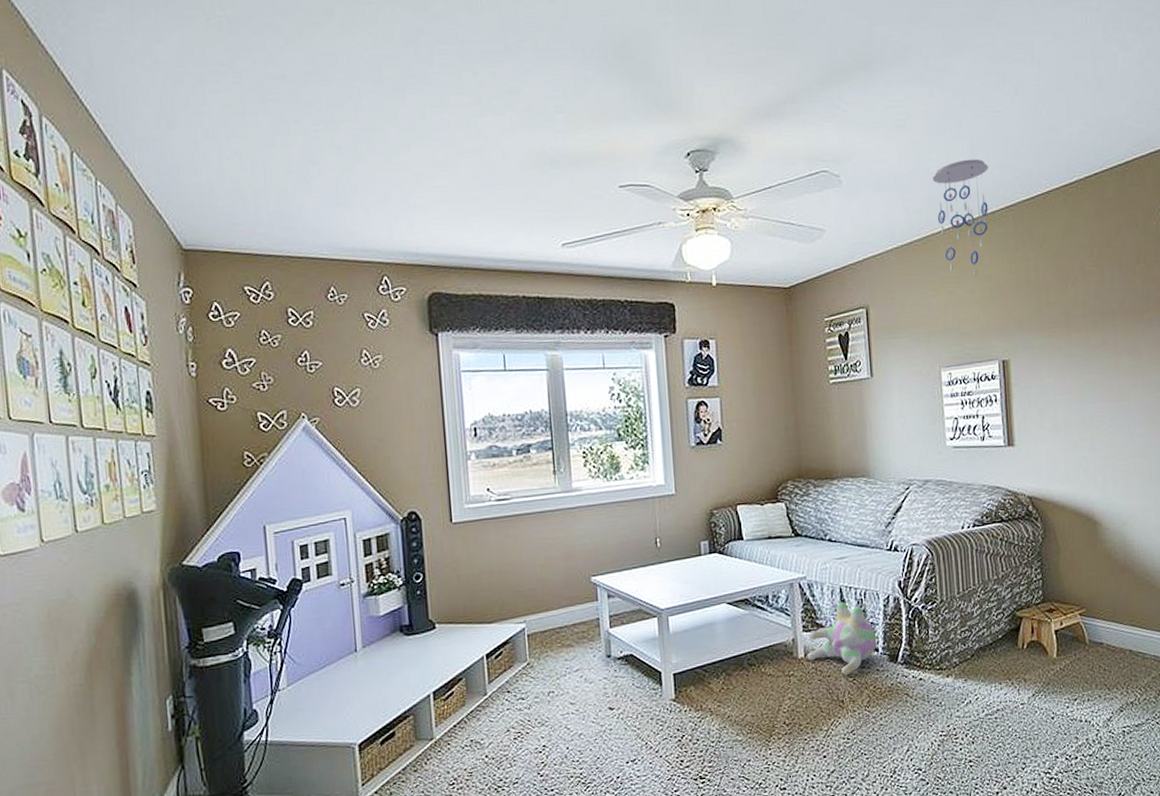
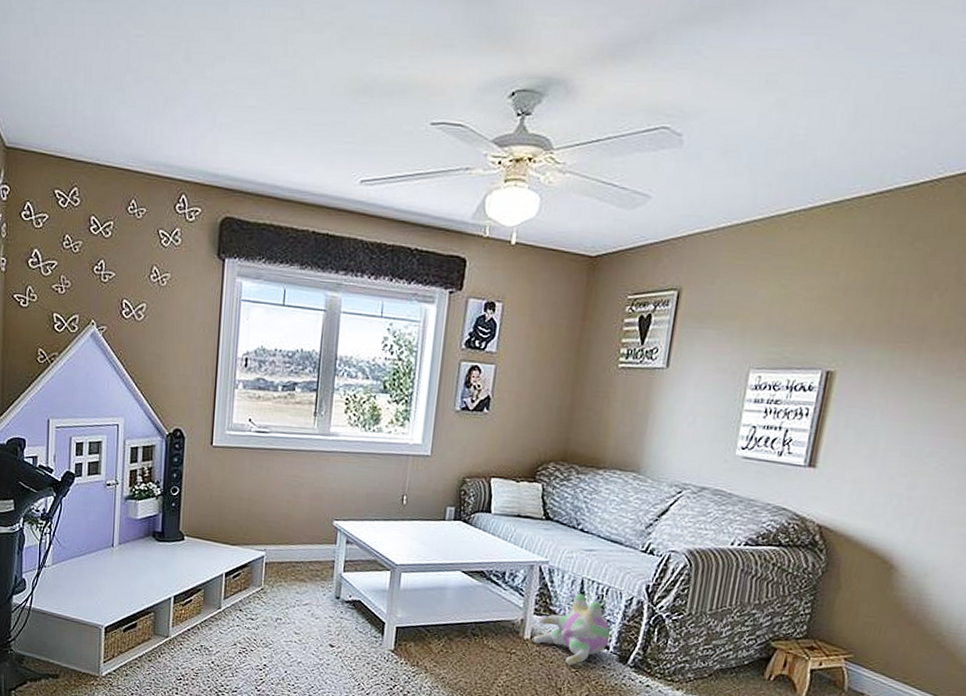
ceiling mobile: present [933,159,988,276] -> none [786,129,870,270]

